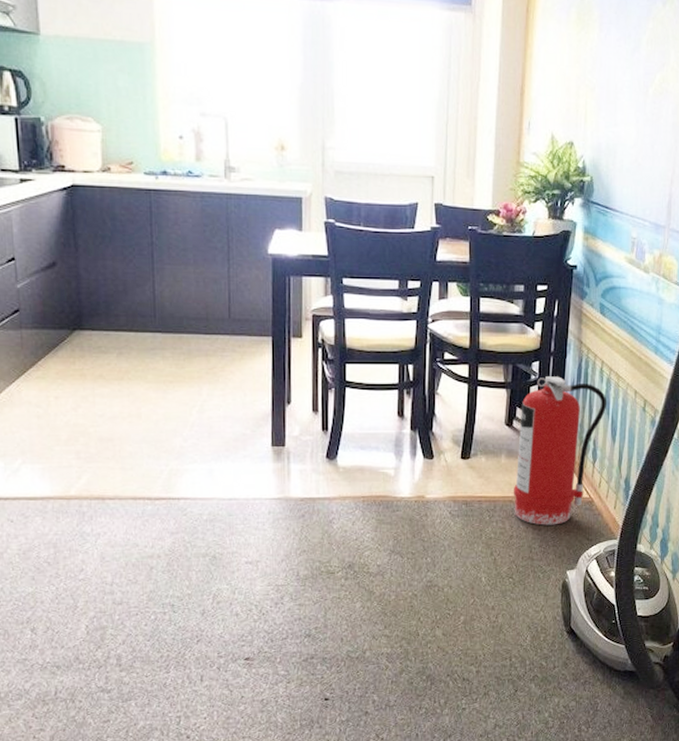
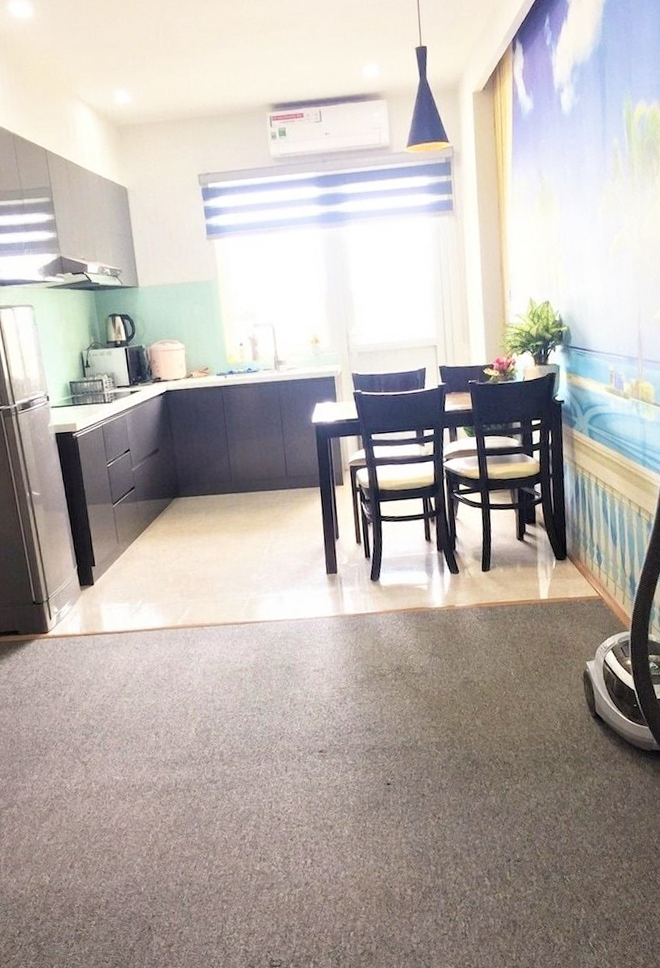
fire extinguisher: present [513,376,607,526] -> none [529,494,605,623]

